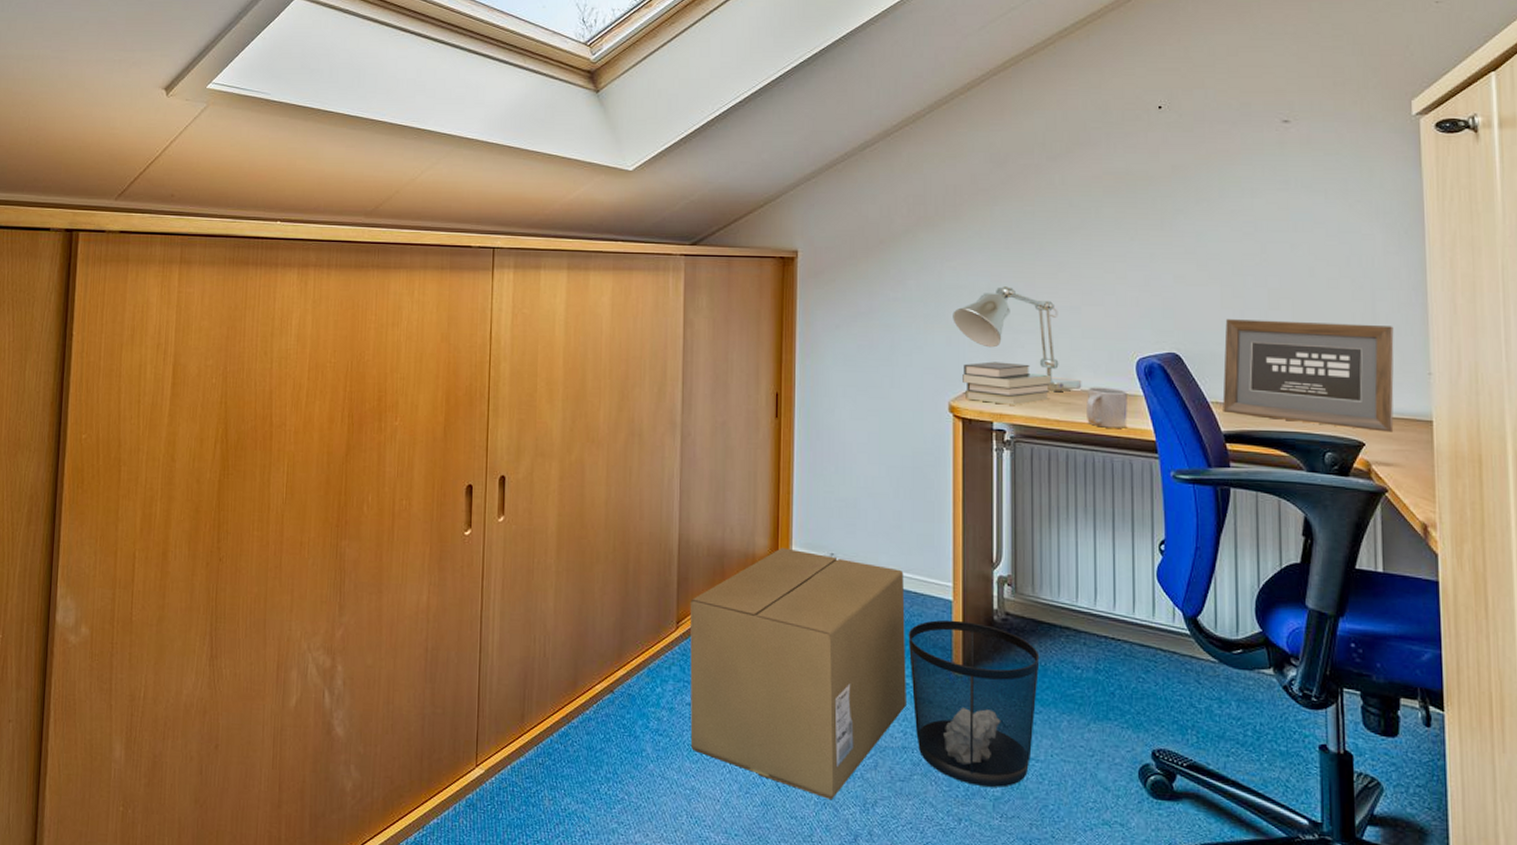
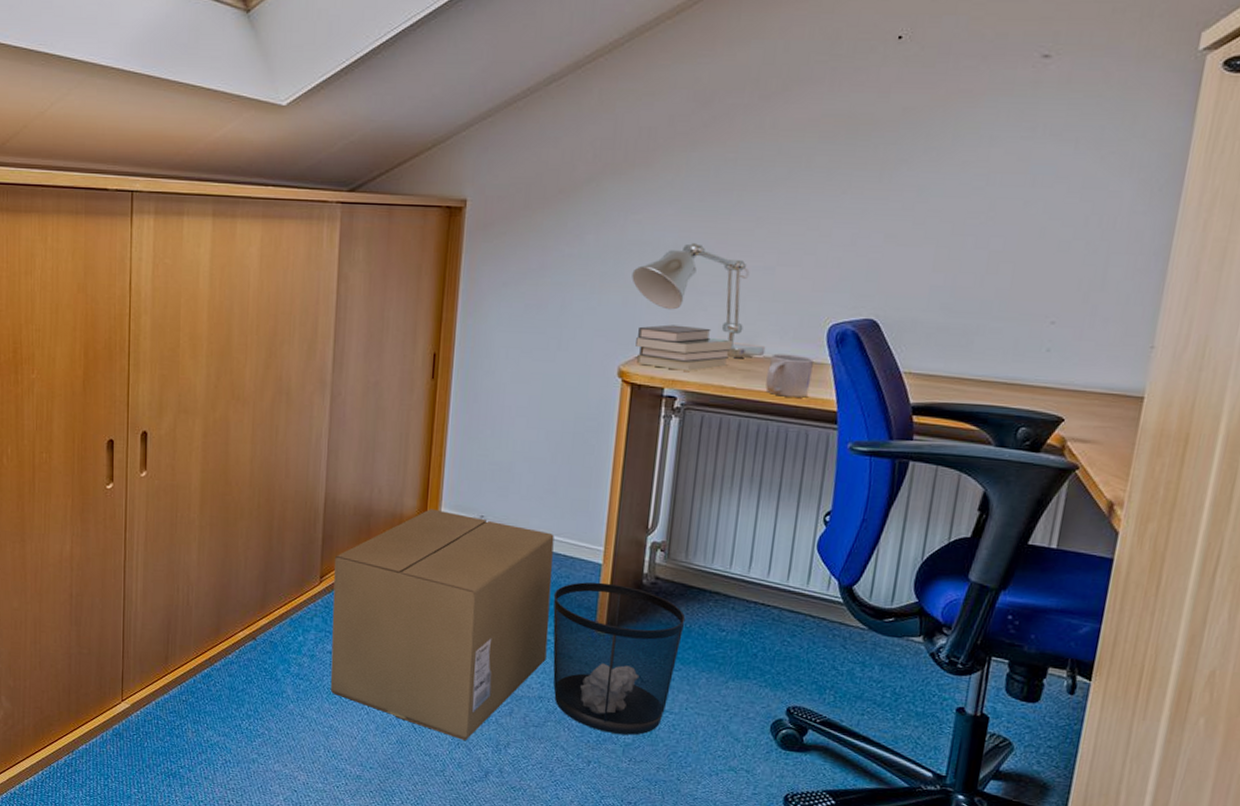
picture frame: present [1222,319,1394,432] -> none [915,284,1123,408]

